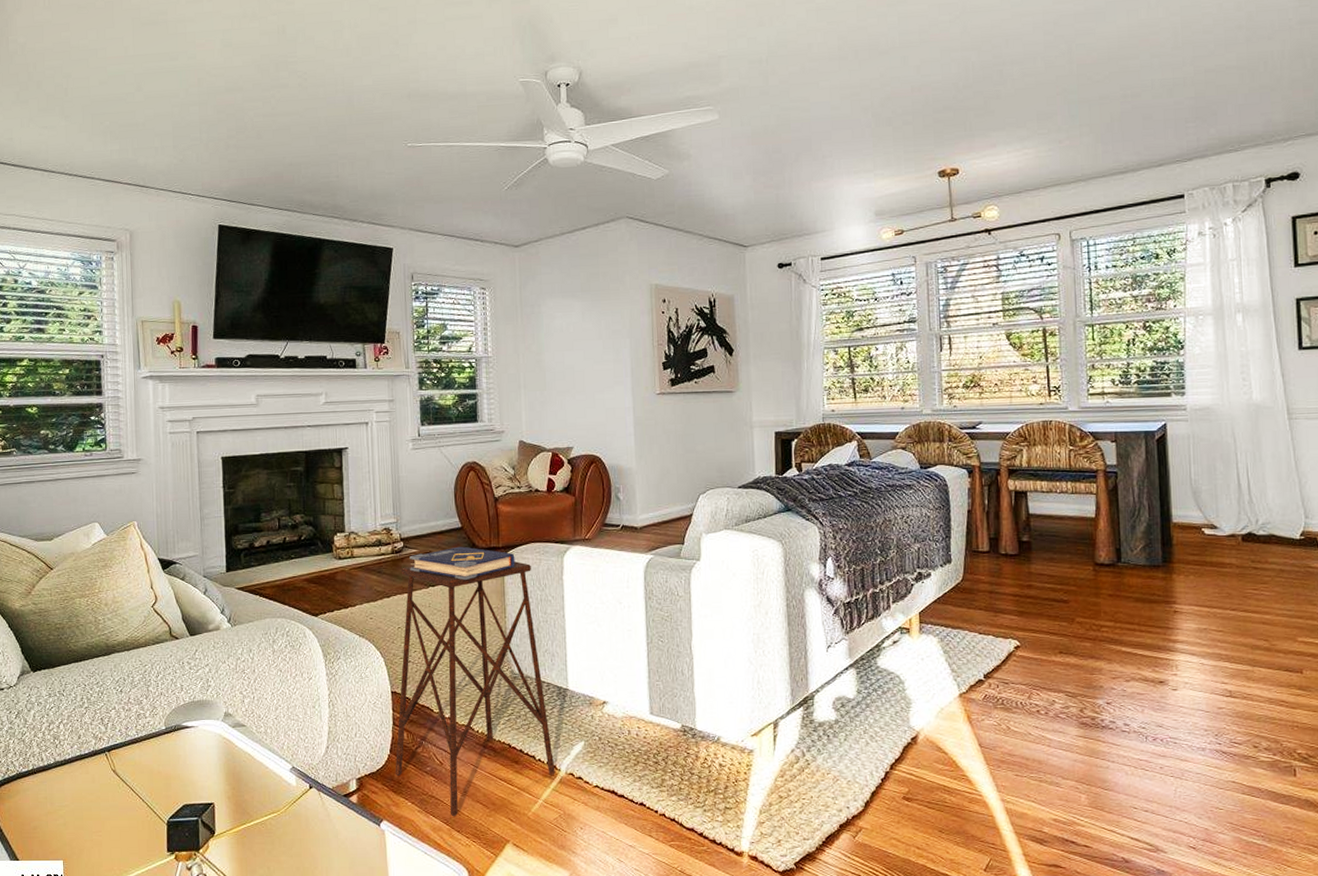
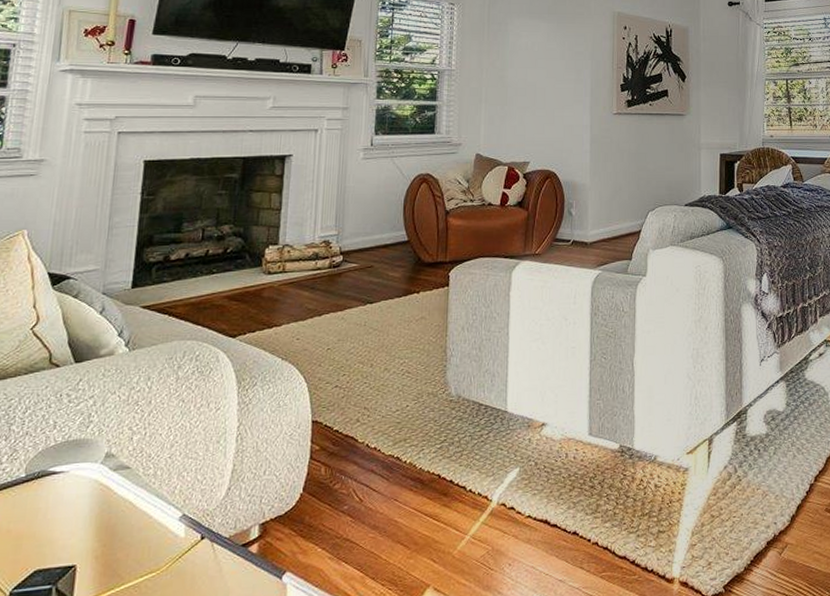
side table: present [395,561,555,817] -> none [306,277,487,562]
book: present [409,546,515,581] -> none [347,261,462,297]

